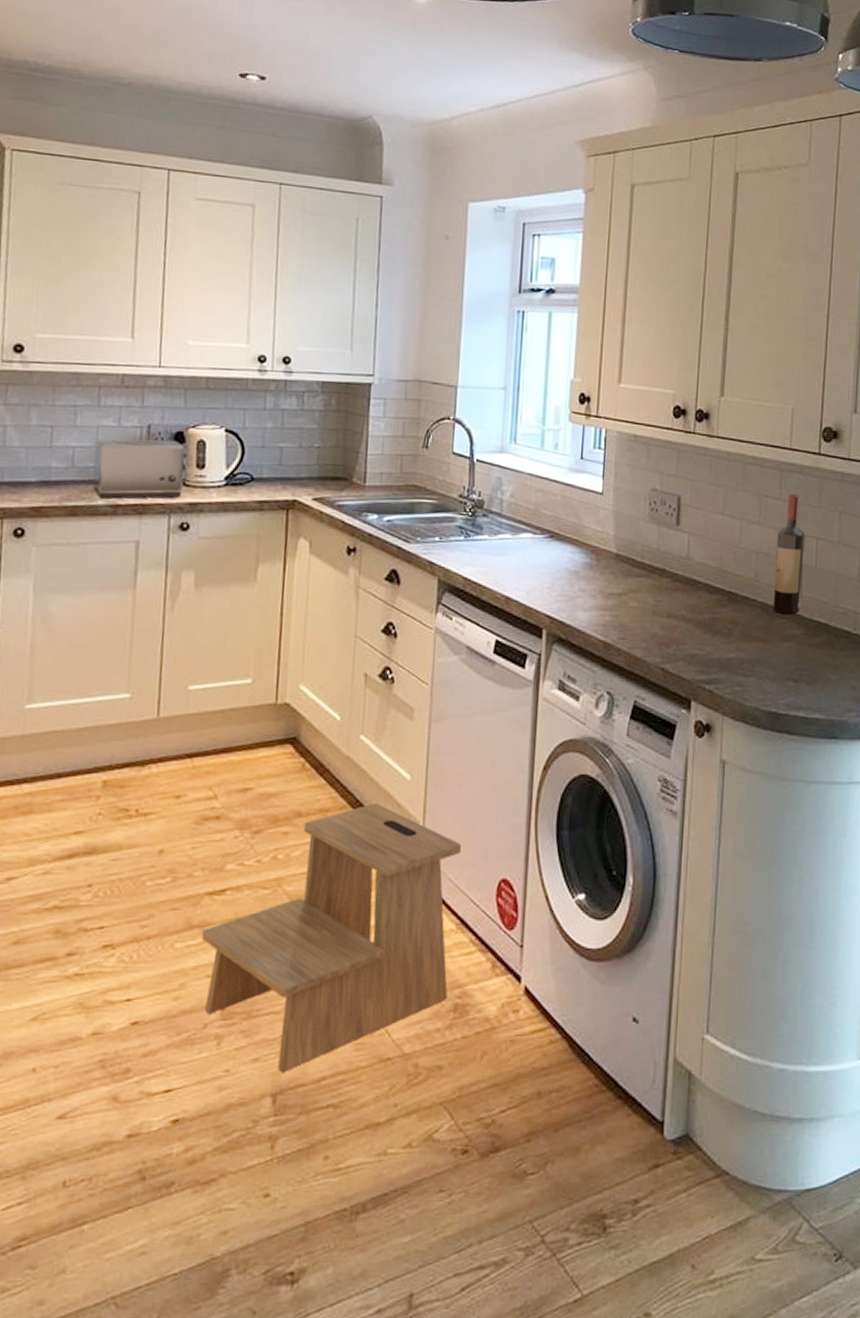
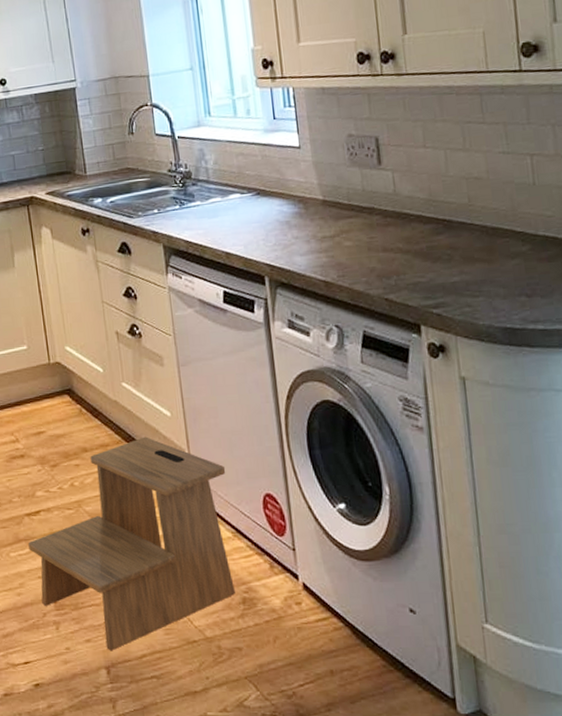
wine bottle: present [773,494,805,615] -> none [486,115,523,234]

